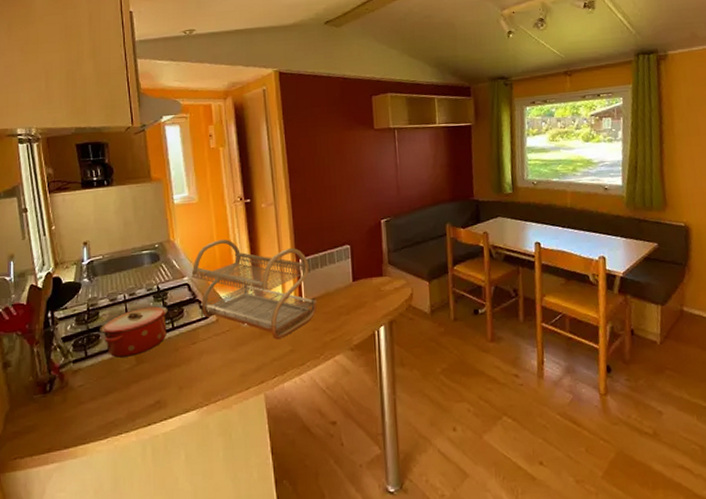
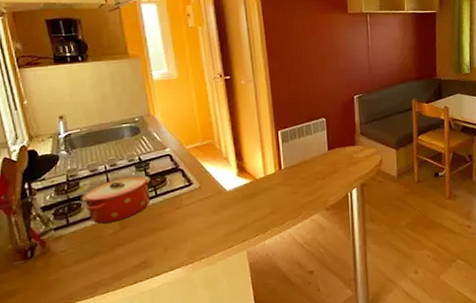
dish rack: present [191,239,317,340] -> none [173,113,295,203]

